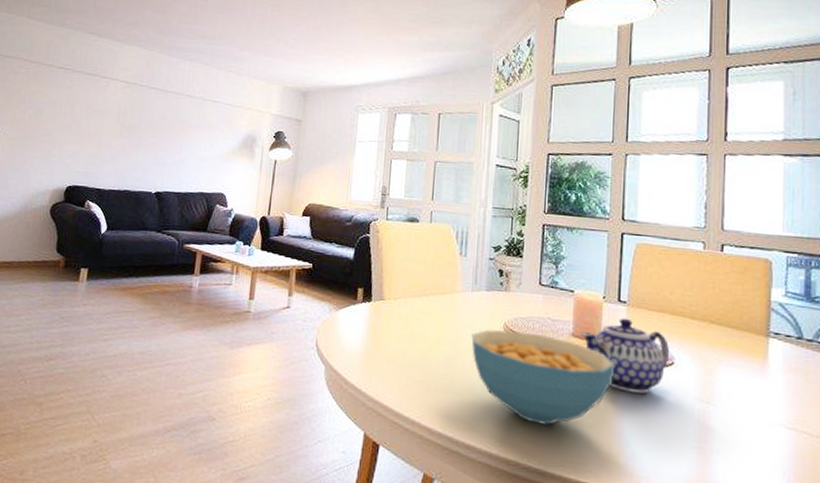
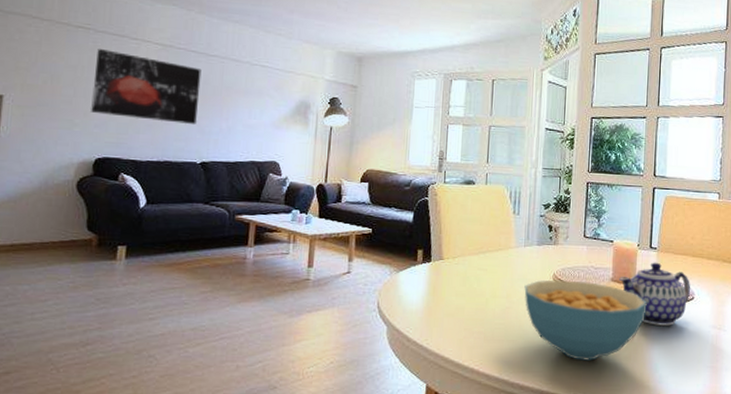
wall art: none [65,87,160,156] -> present [91,49,202,124]

